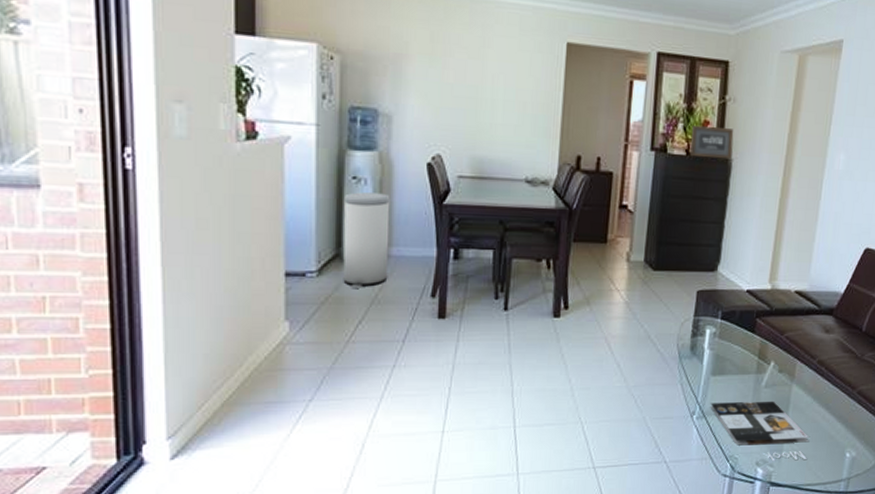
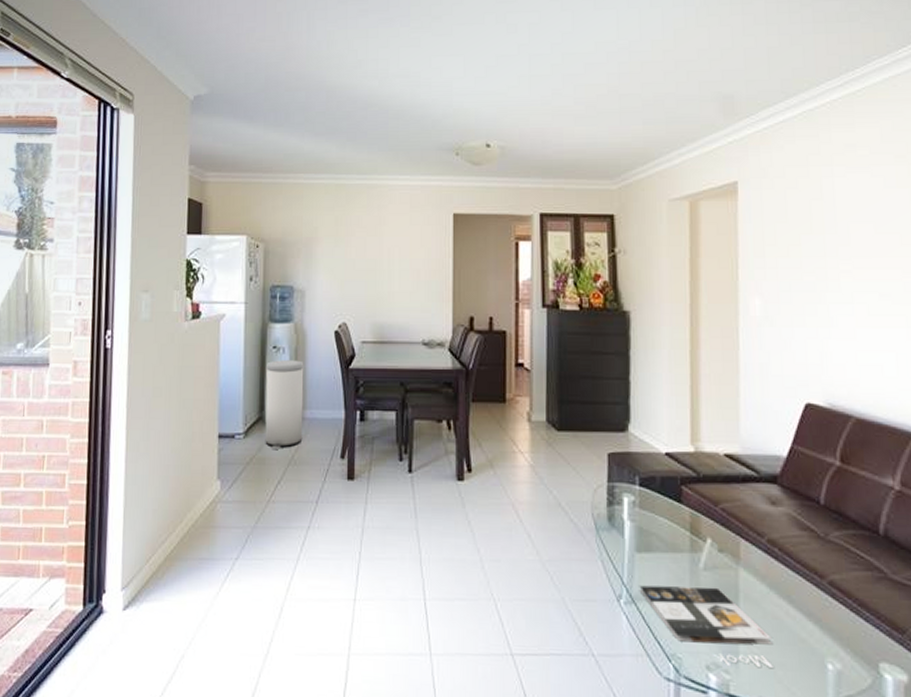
picture frame: present [690,125,734,160] -> none [582,279,629,312]

